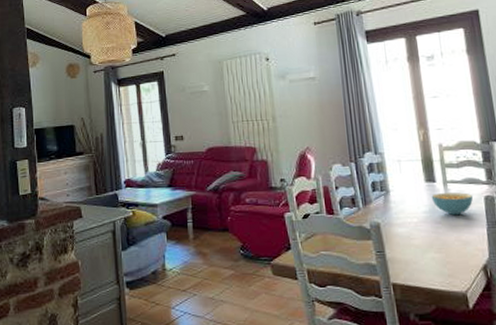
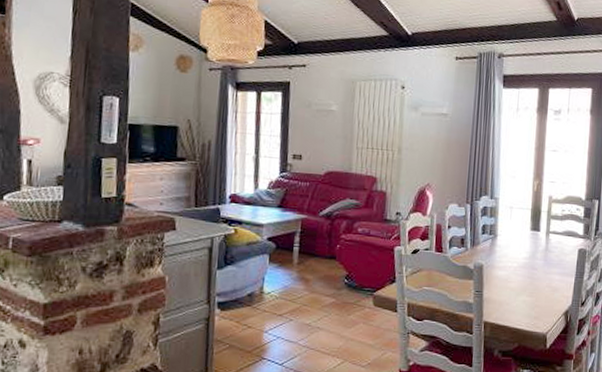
cereal bowl: present [431,192,473,215] -> none [533,242,568,263]

